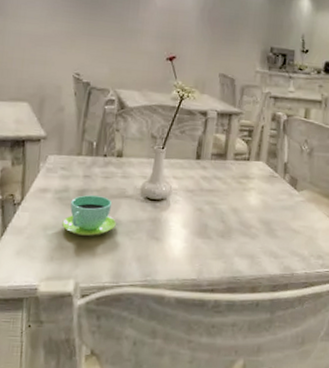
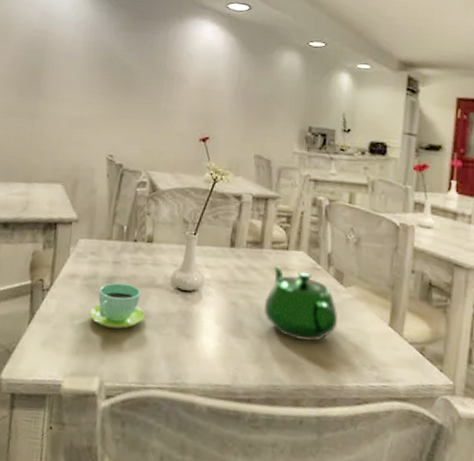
teapot: none [227,175,292,239] -> present [264,266,338,342]

